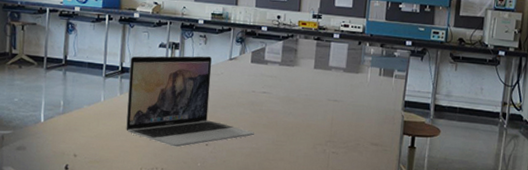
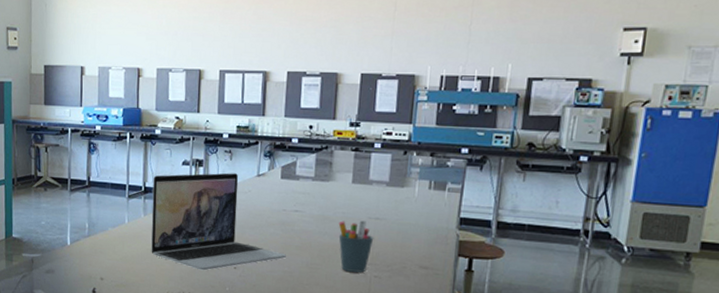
pen holder: none [301,101,333,149] -> present [338,220,374,273]

